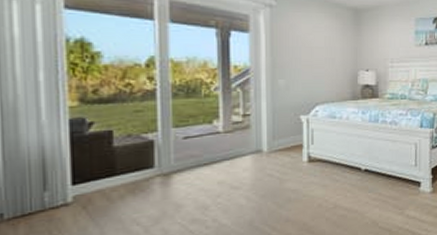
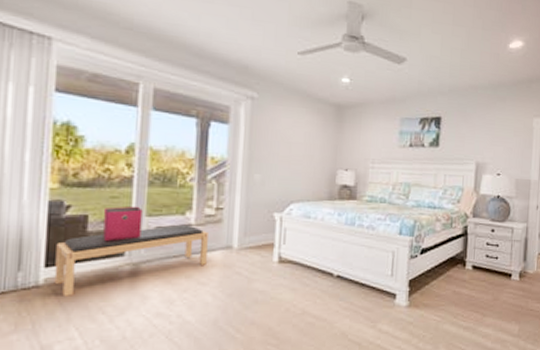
bench: none [82,132,238,212] -> present [54,224,208,296]
storage bin: none [128,118,169,154] -> present [103,206,143,241]

